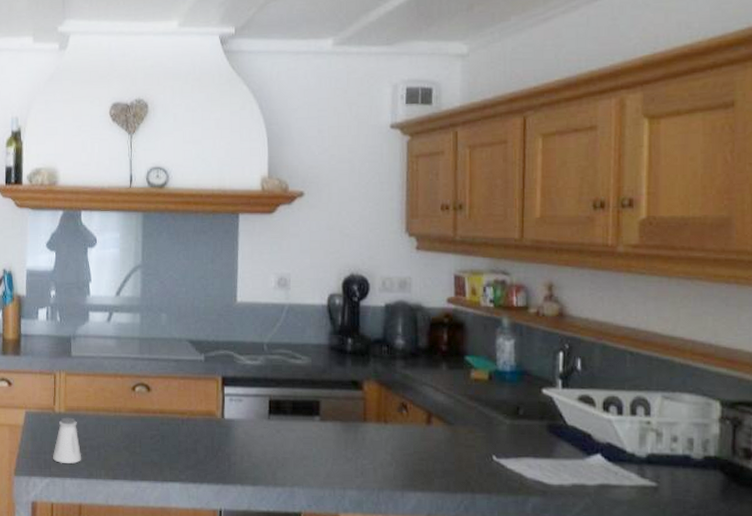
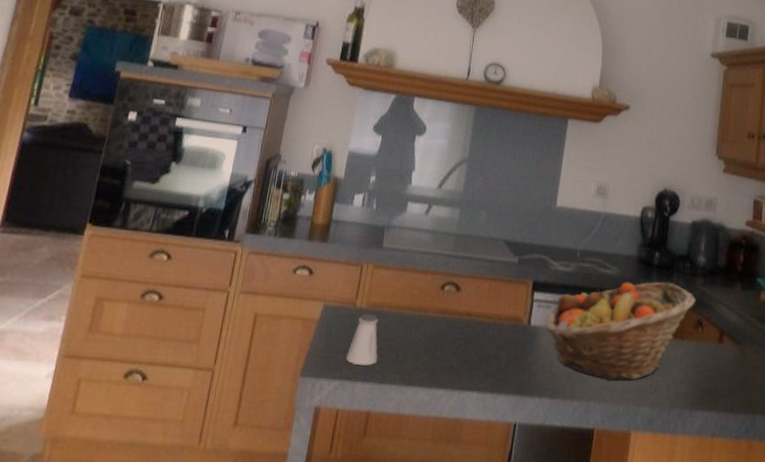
fruit basket: none [239,367,398,466] -> present [545,282,697,381]

